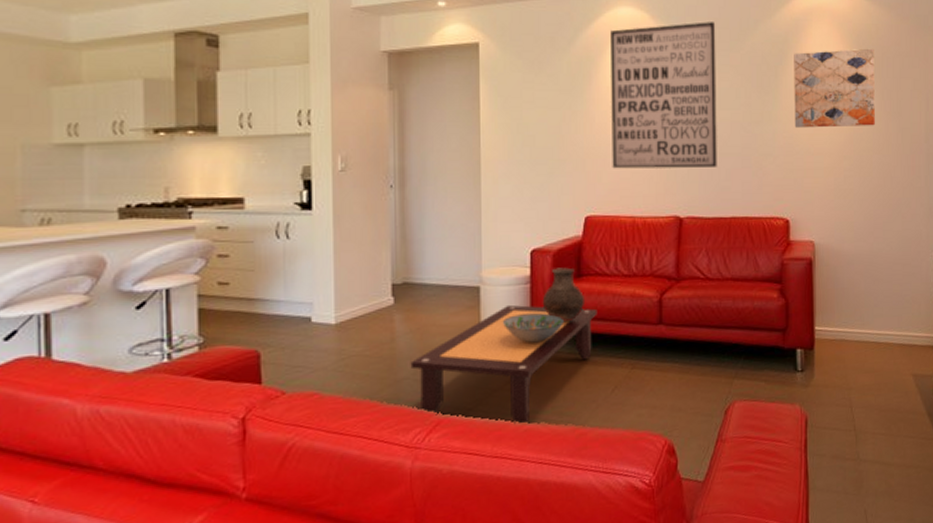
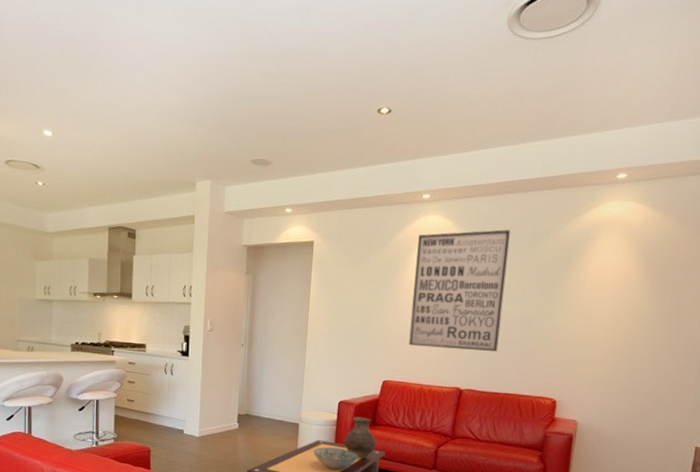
wall art: present [794,48,875,128] -> none [572,257,662,328]

